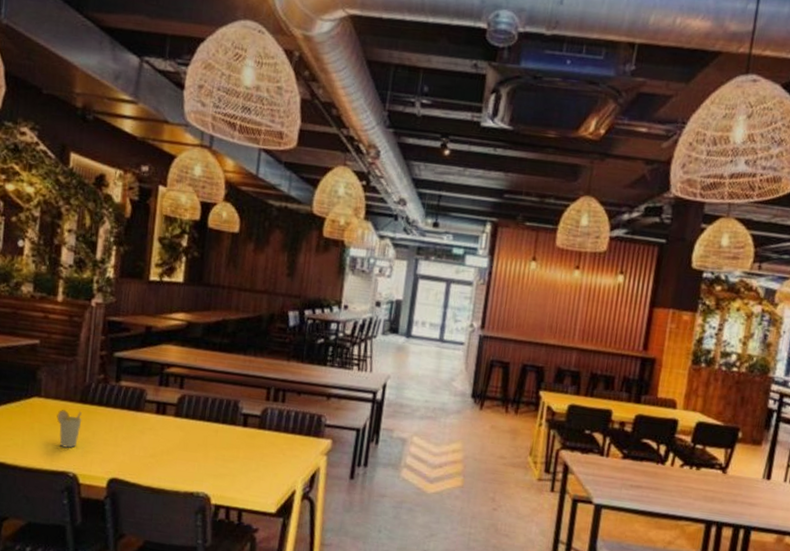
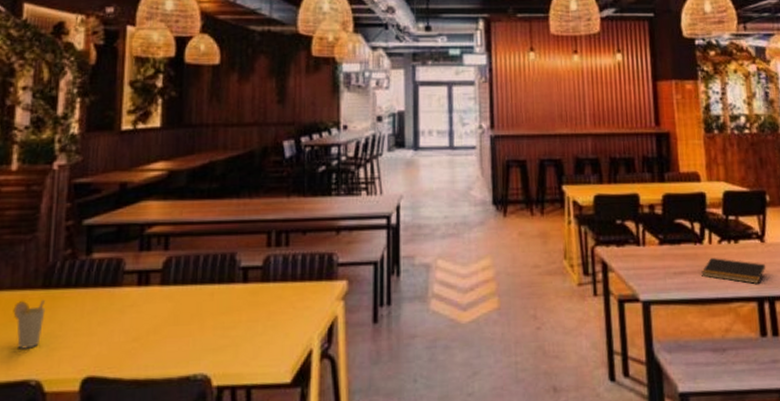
notepad: none [657,479,722,509] -> present [701,258,766,284]

